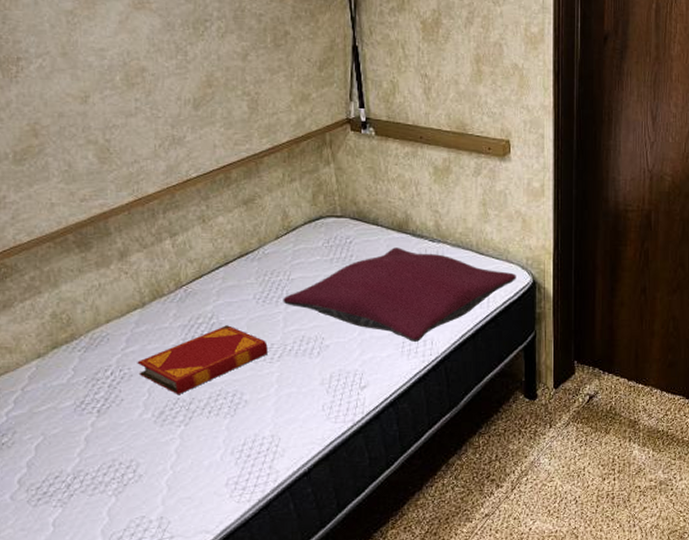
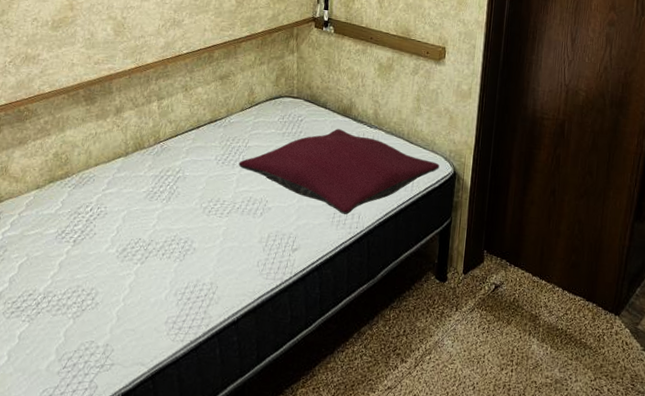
hardback book: present [137,325,268,394] -> none [112,180,220,235]

